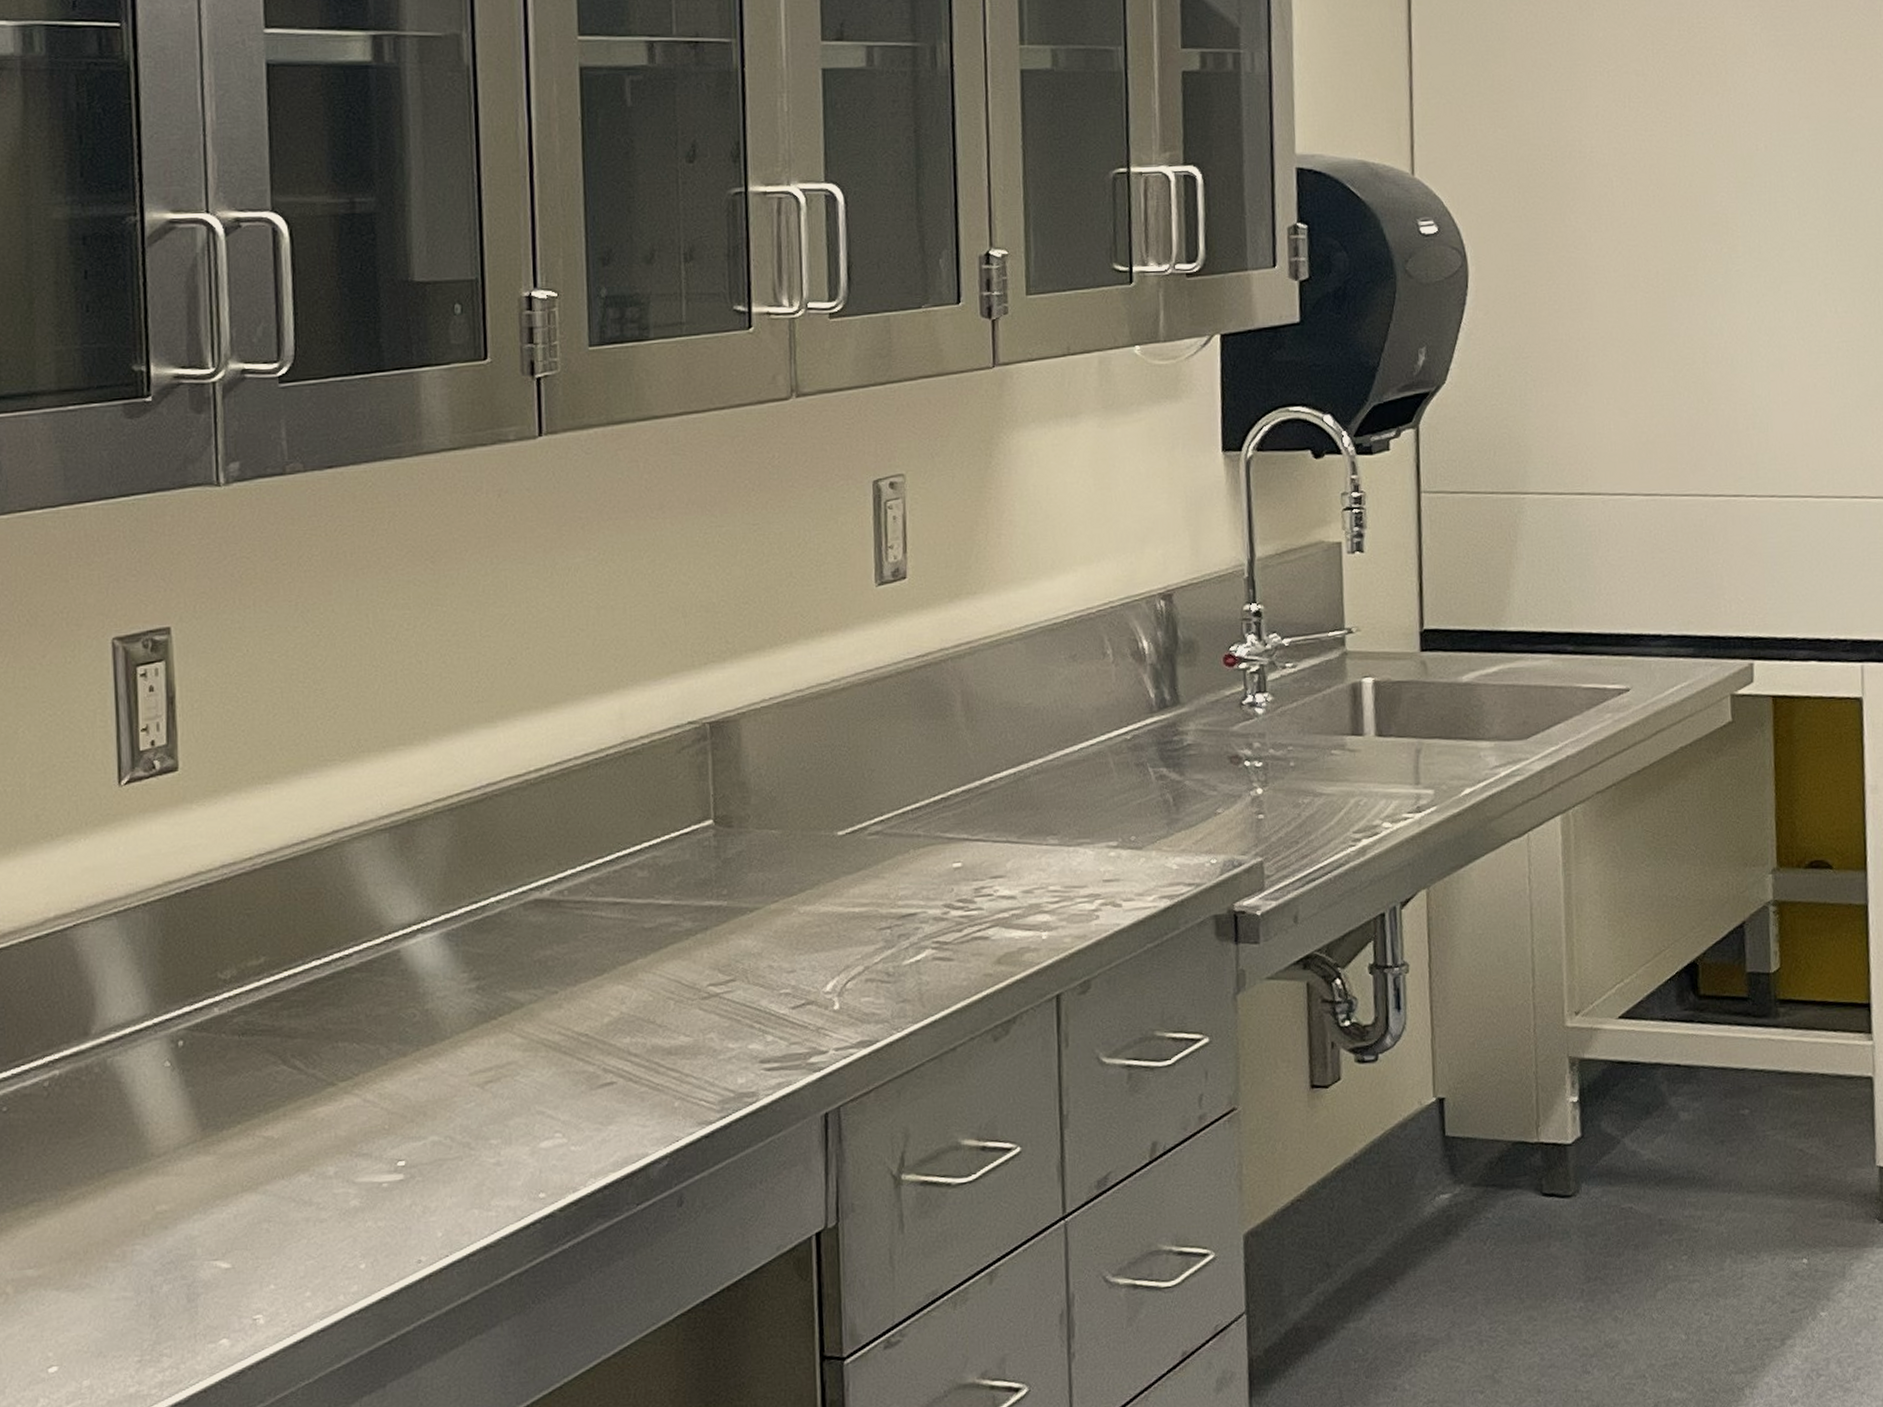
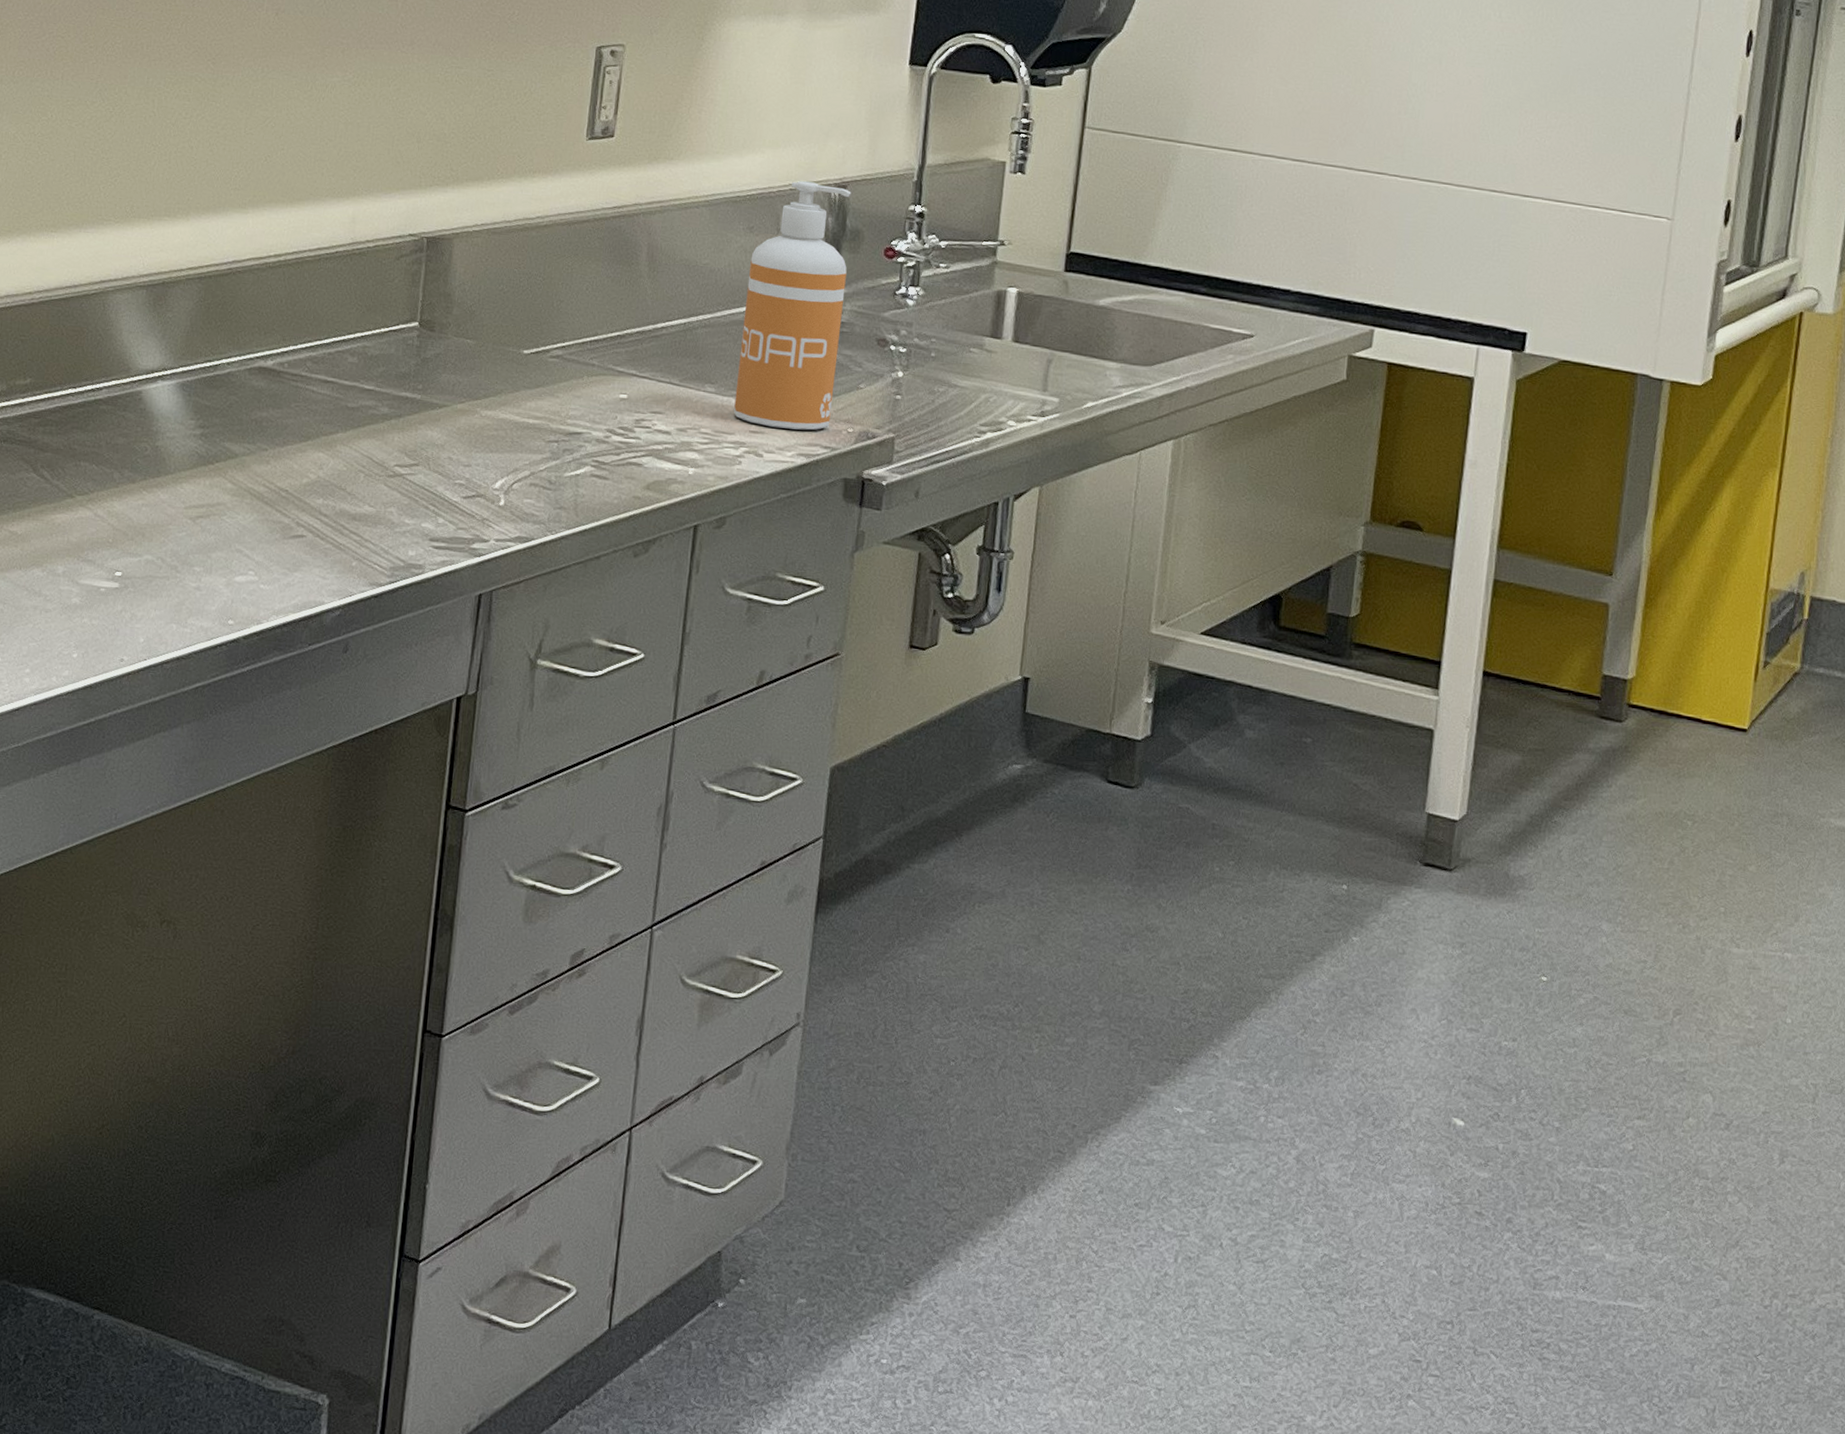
soap dispenser: none [1078,595,1191,873] -> present [734,181,852,430]

